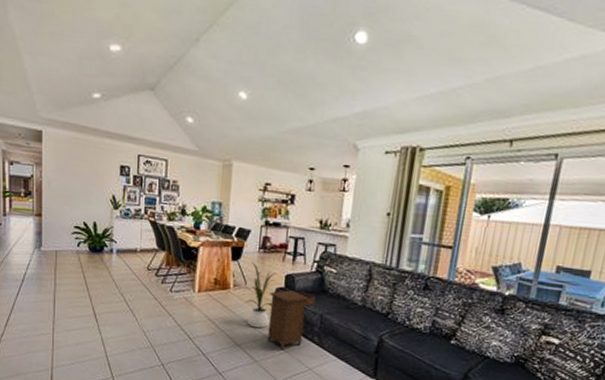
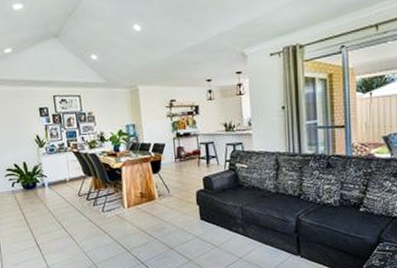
house plant: present [246,261,277,328] -> none [169,171,196,230]
nightstand: present [267,290,316,351] -> none [192,190,234,246]

